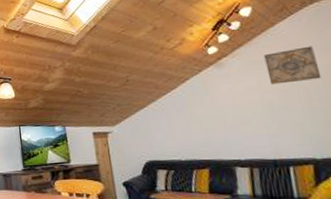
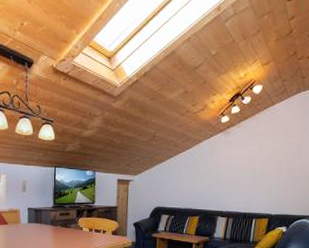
wall art: present [263,46,322,85] -> none [258,126,295,155]

